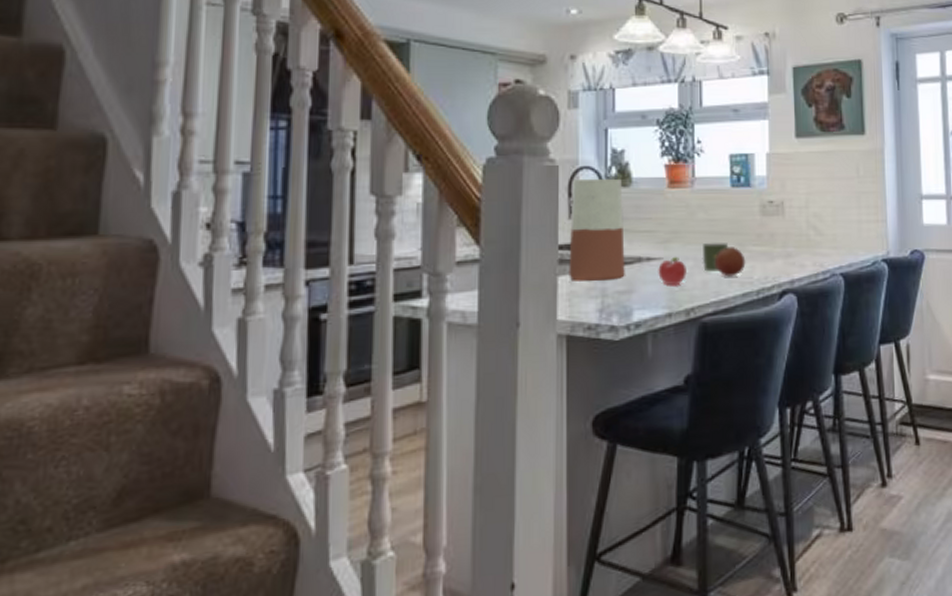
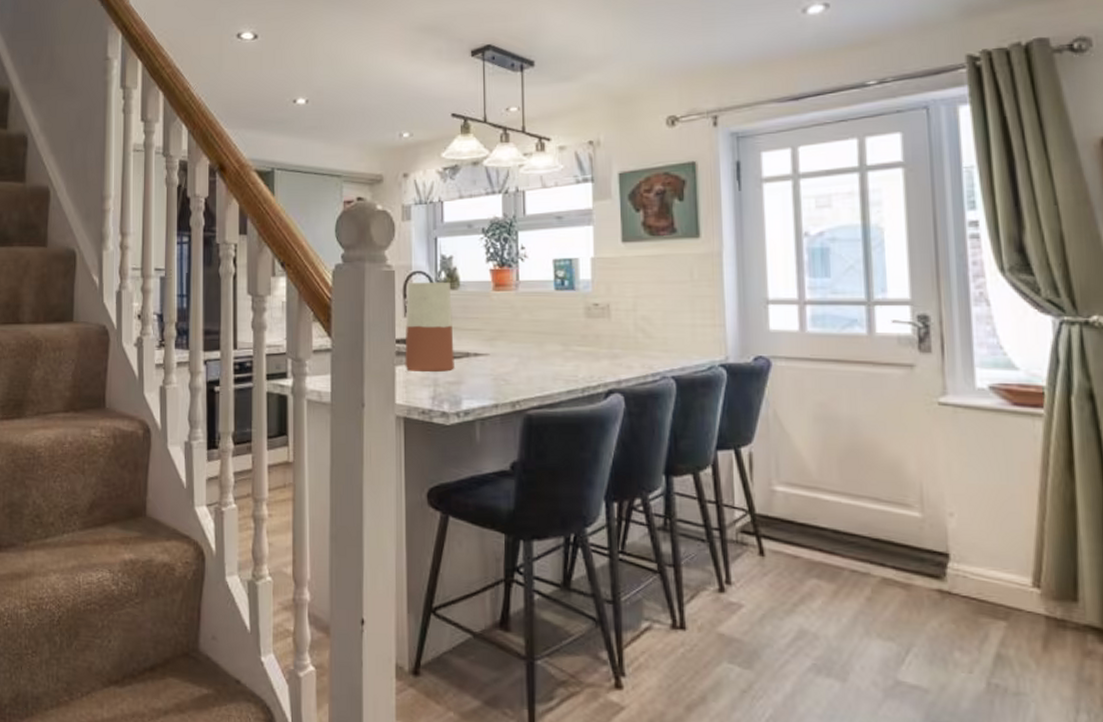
fruit: present [658,256,687,286] -> none [485,353,512,380]
mug: present [702,242,728,273] -> none [526,341,552,370]
fruit: present [714,247,746,277] -> none [539,346,570,374]

